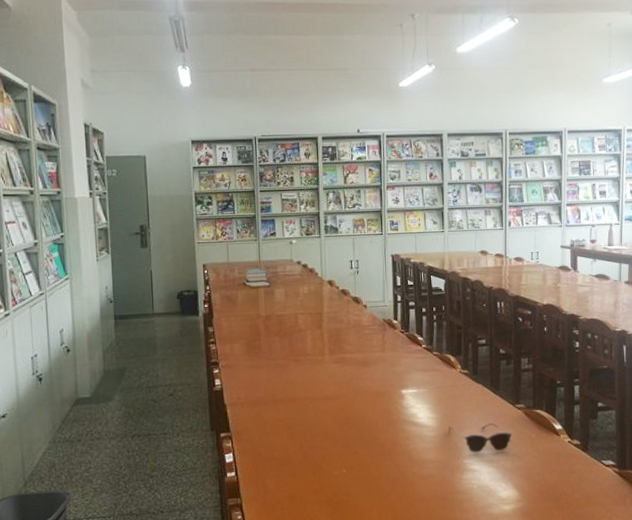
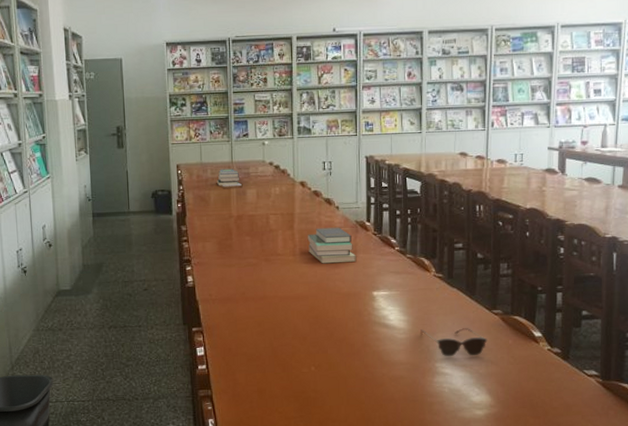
books: none [336,326,385,363] -> present [307,227,357,264]

